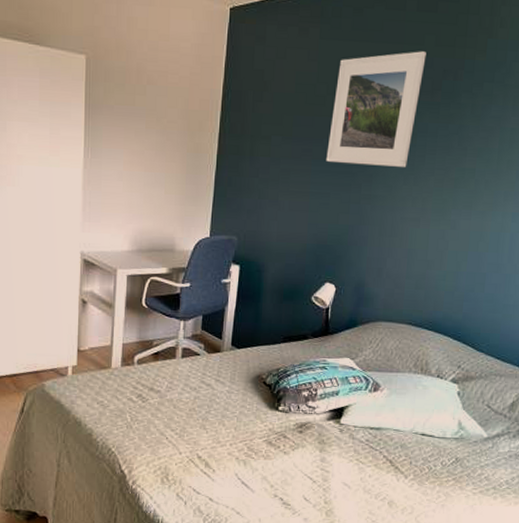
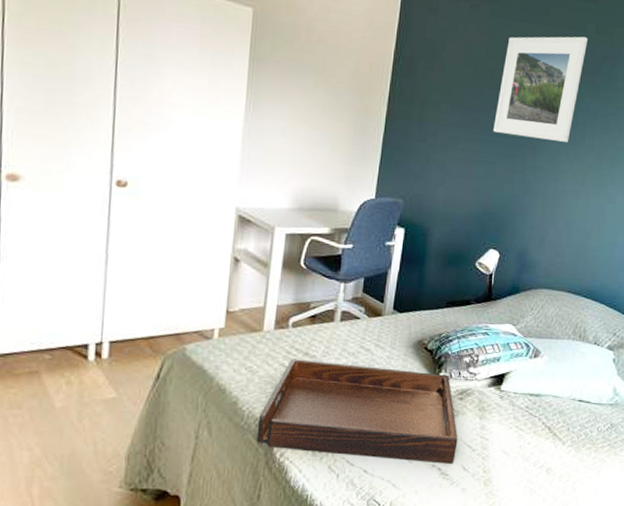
serving tray: none [110,394,299,494] -> present [256,359,458,464]

